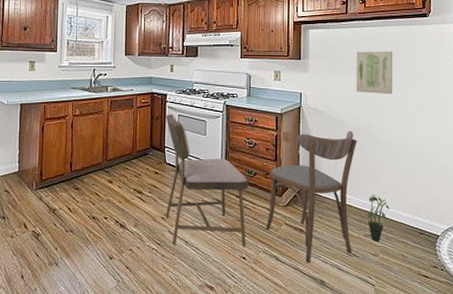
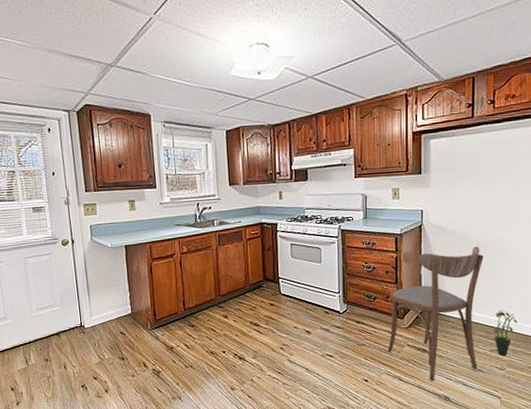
dining chair: present [165,113,249,247] -> none [277,243,368,372]
wall art: present [356,51,393,95] -> none [483,155,525,205]

